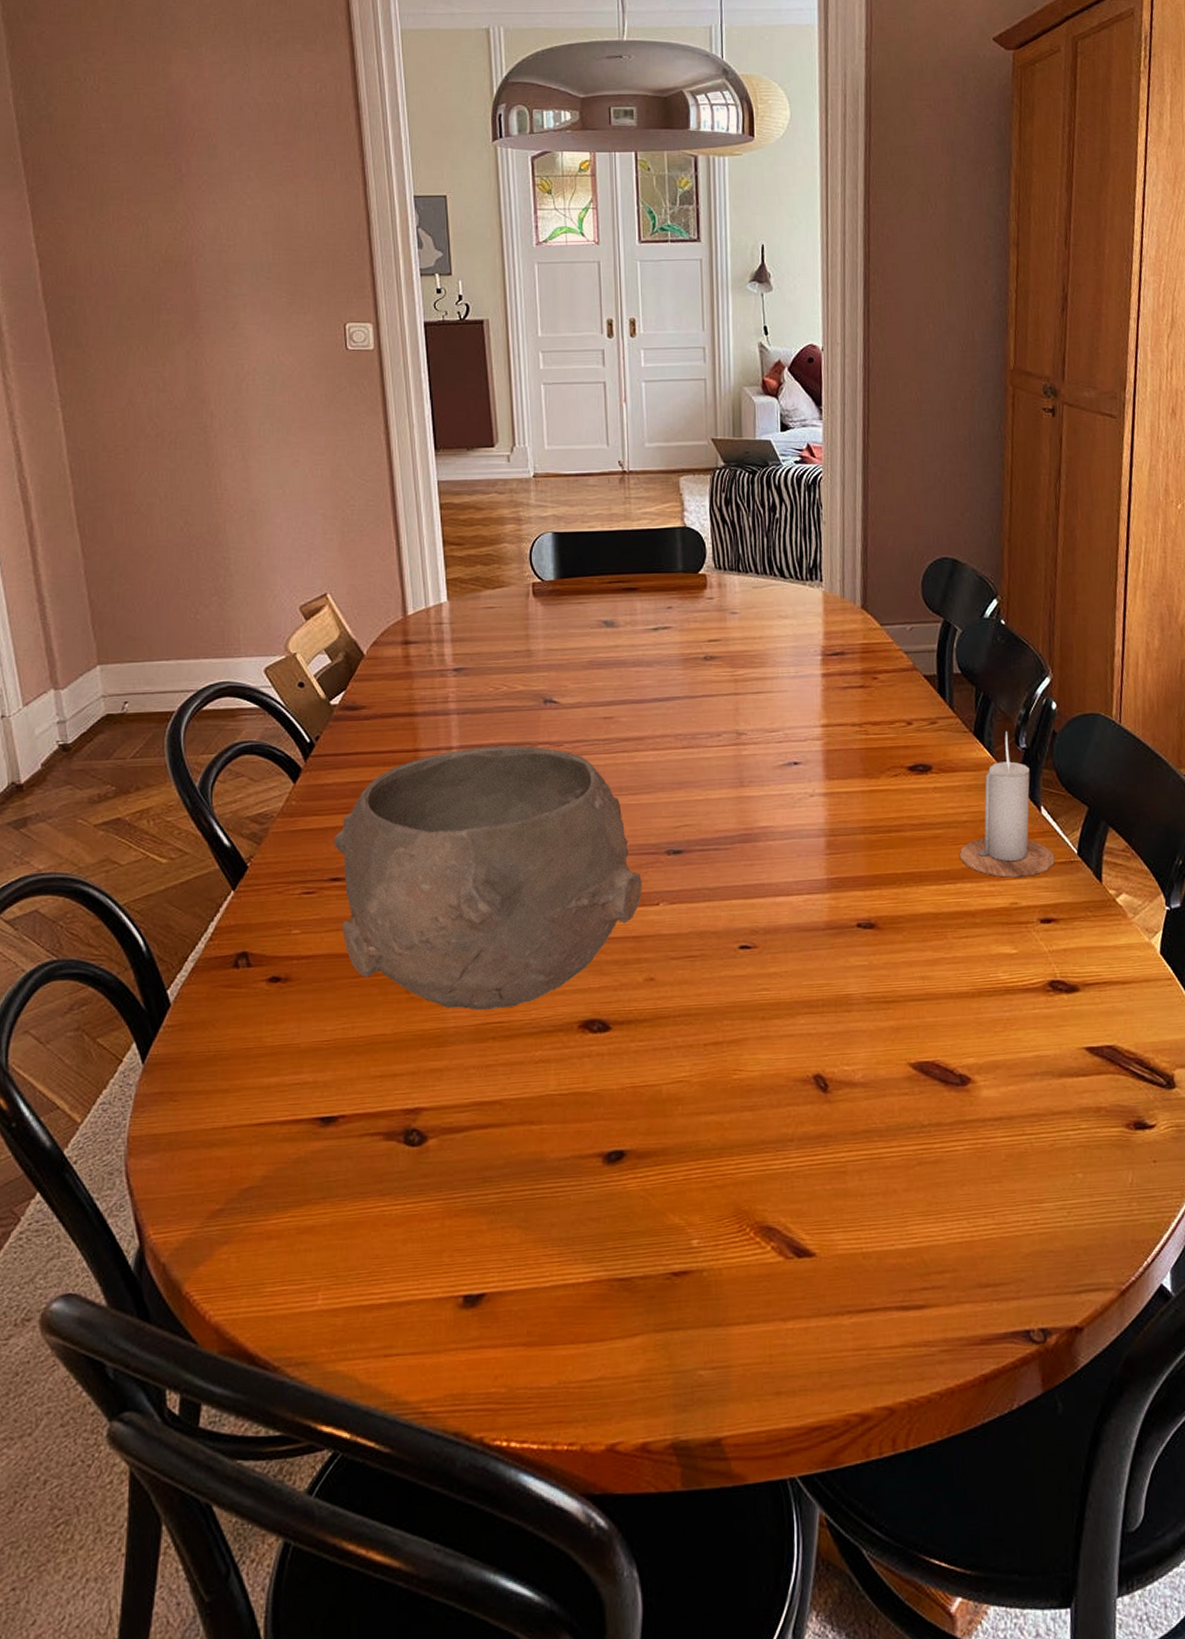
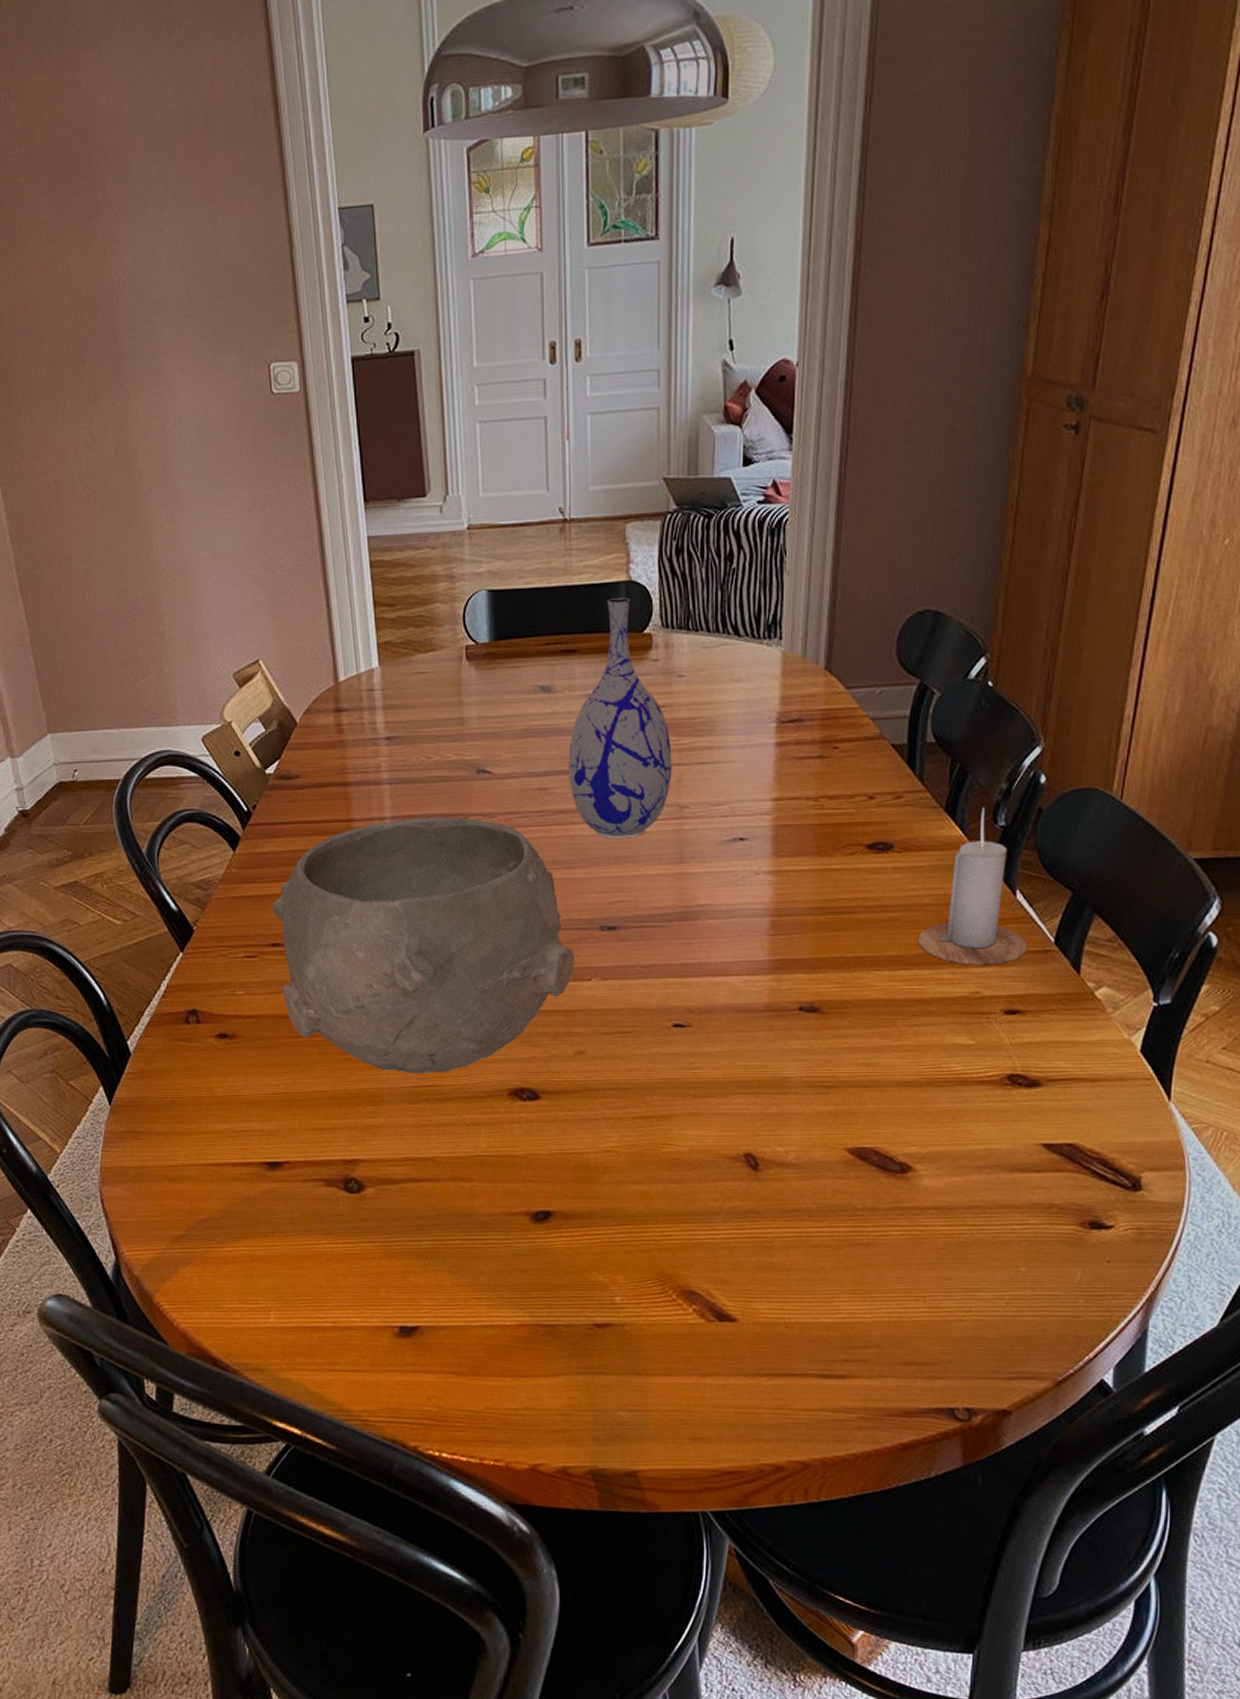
vase: none [632,542,730,765] -> present [568,598,672,839]

